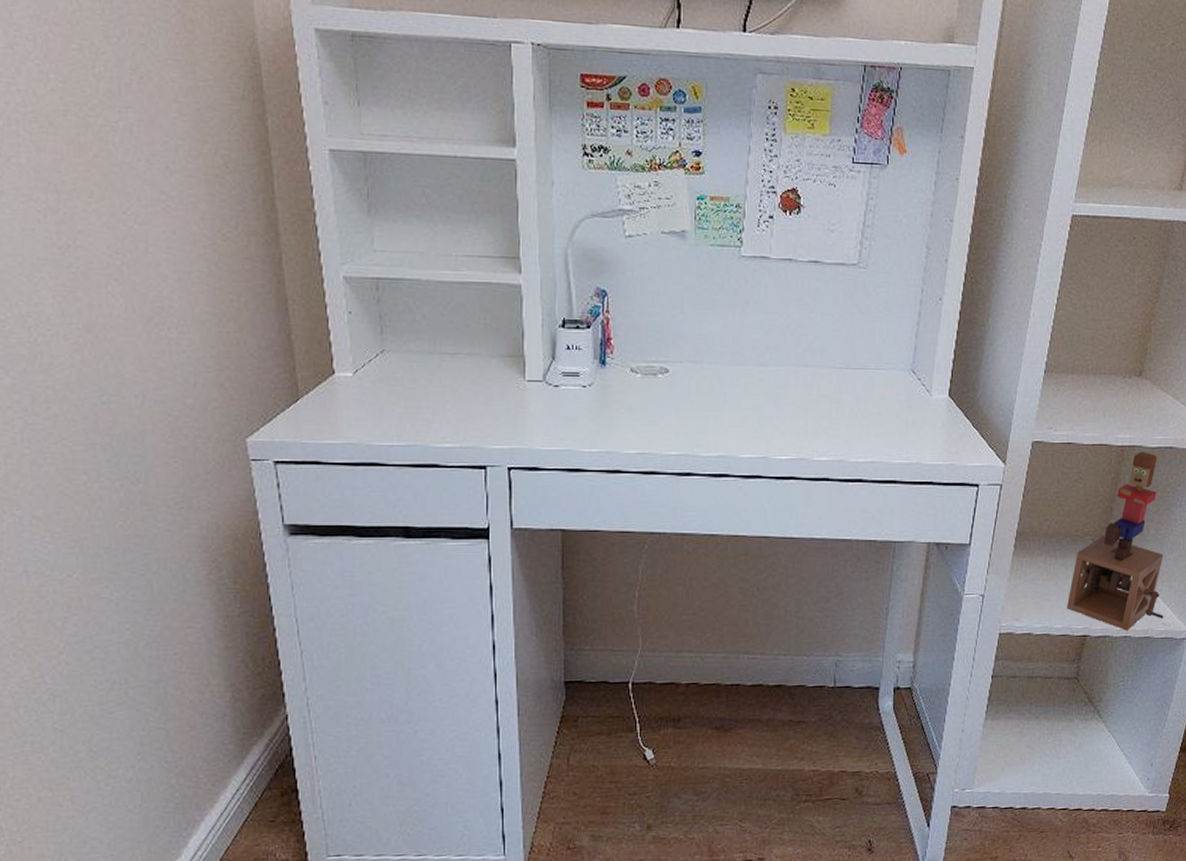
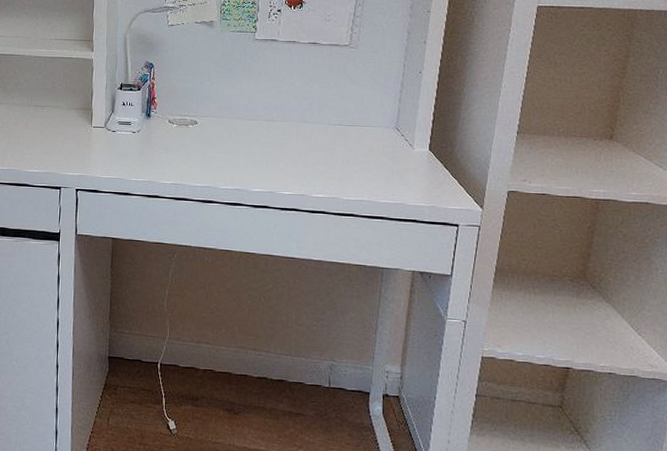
toy box: present [1067,451,1164,631] -> none [548,205,650,368]

